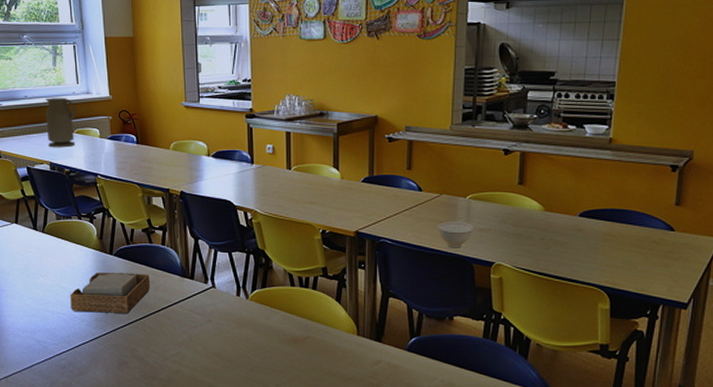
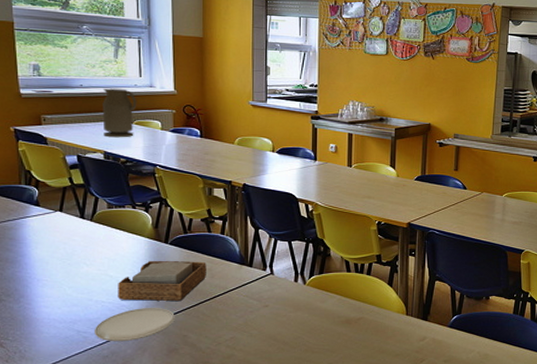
plate: none [52,319,123,353] -> present [93,307,175,342]
bowl: present [438,222,473,248] -> none [479,216,508,238]

